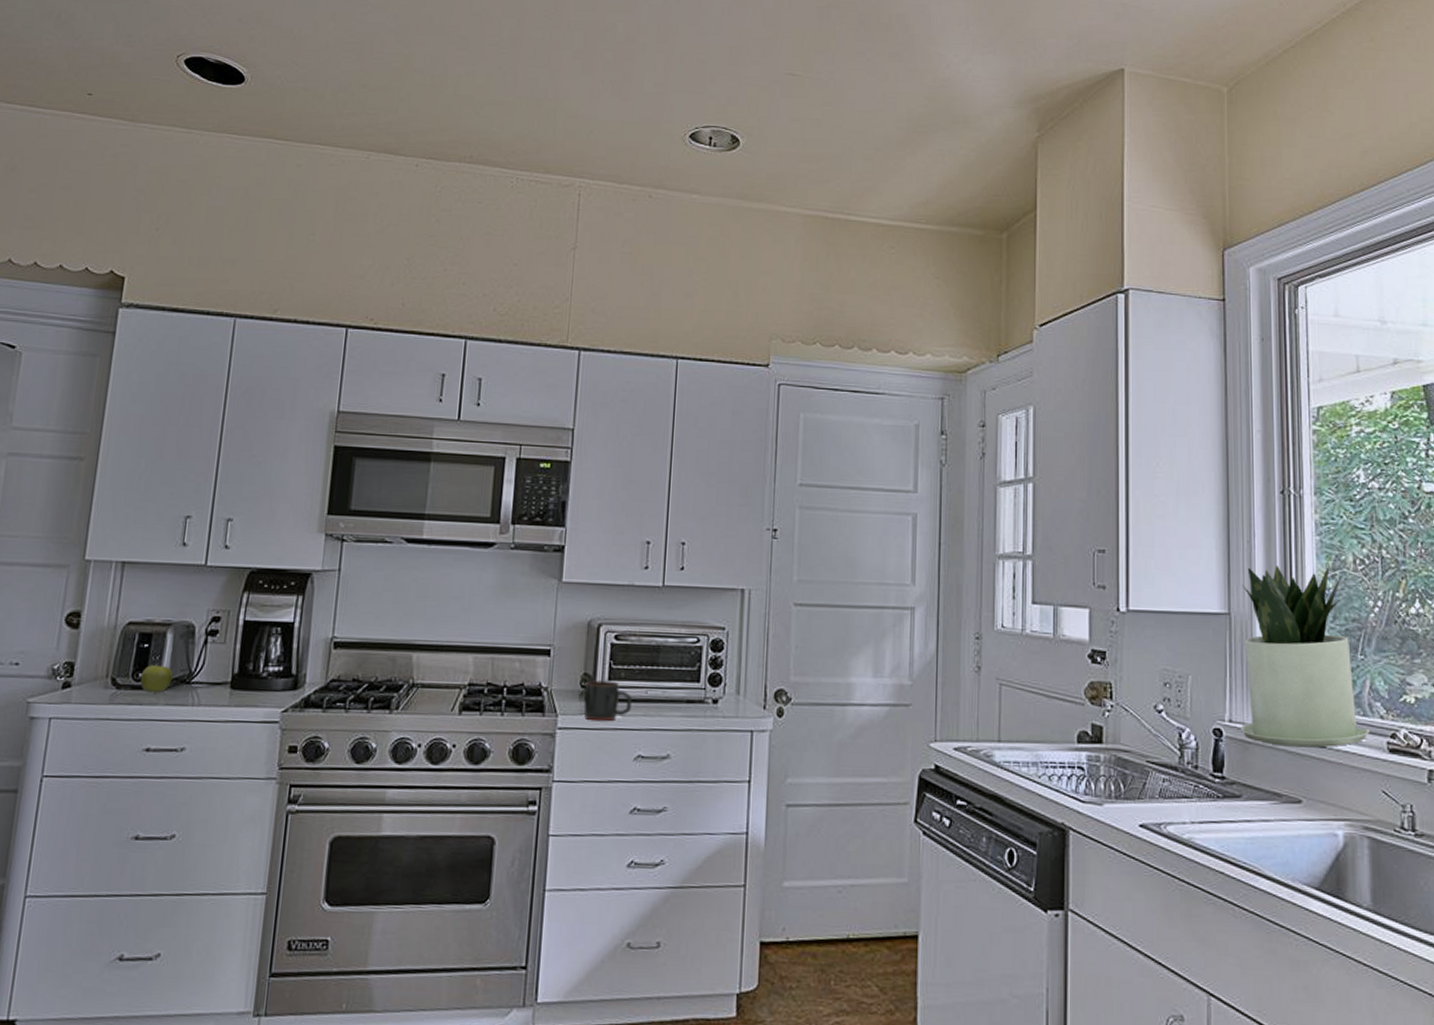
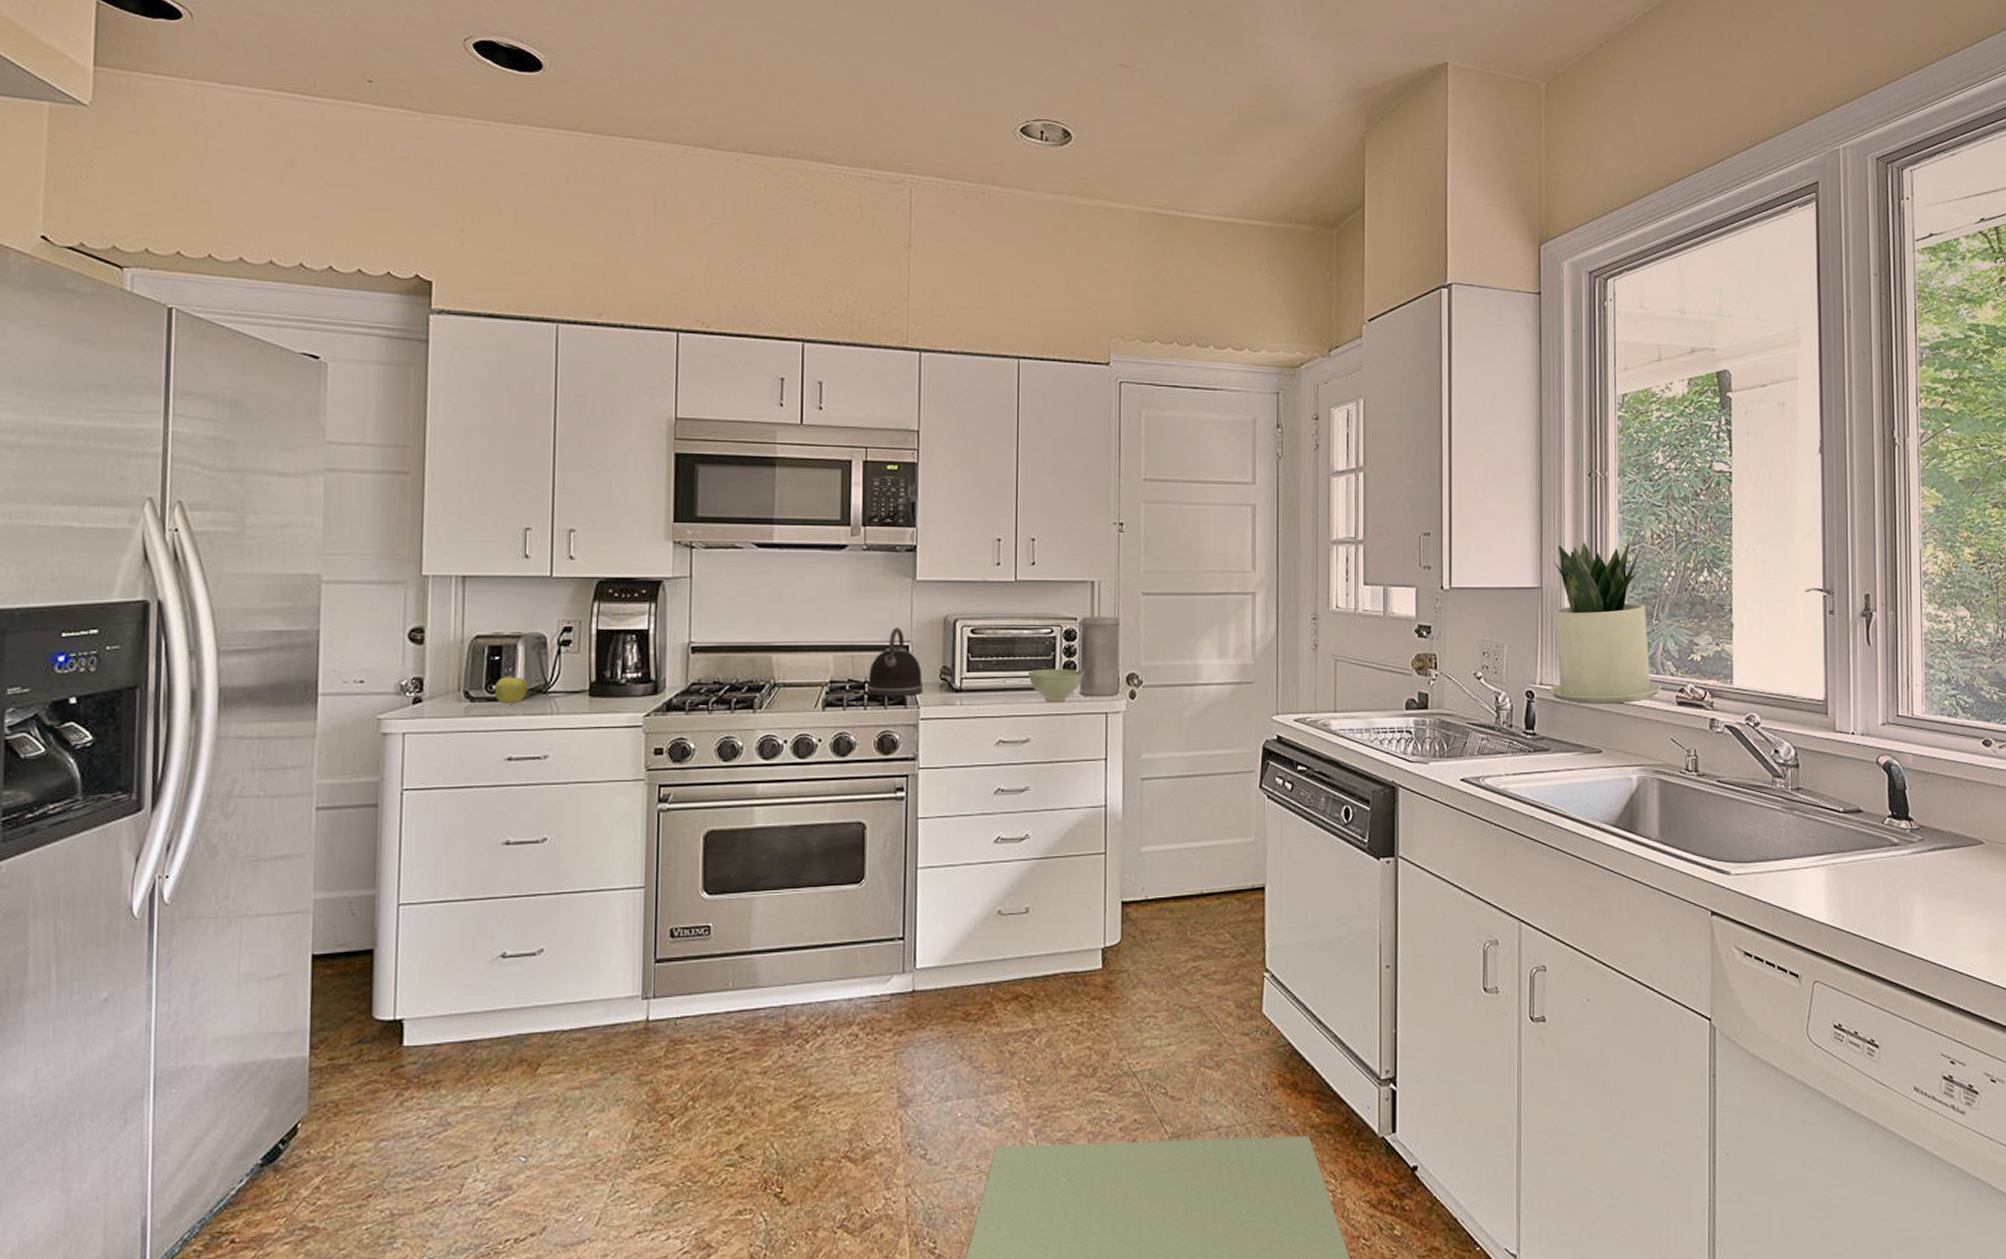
kettle: none [504,629,563,704] -> present [866,627,924,697]
mug: present [583,680,632,721] -> none [944,672,990,710]
bowl: none [671,680,730,718] -> present [1028,669,1084,703]
canister: none [723,626,770,714] -> present [1078,616,1120,697]

